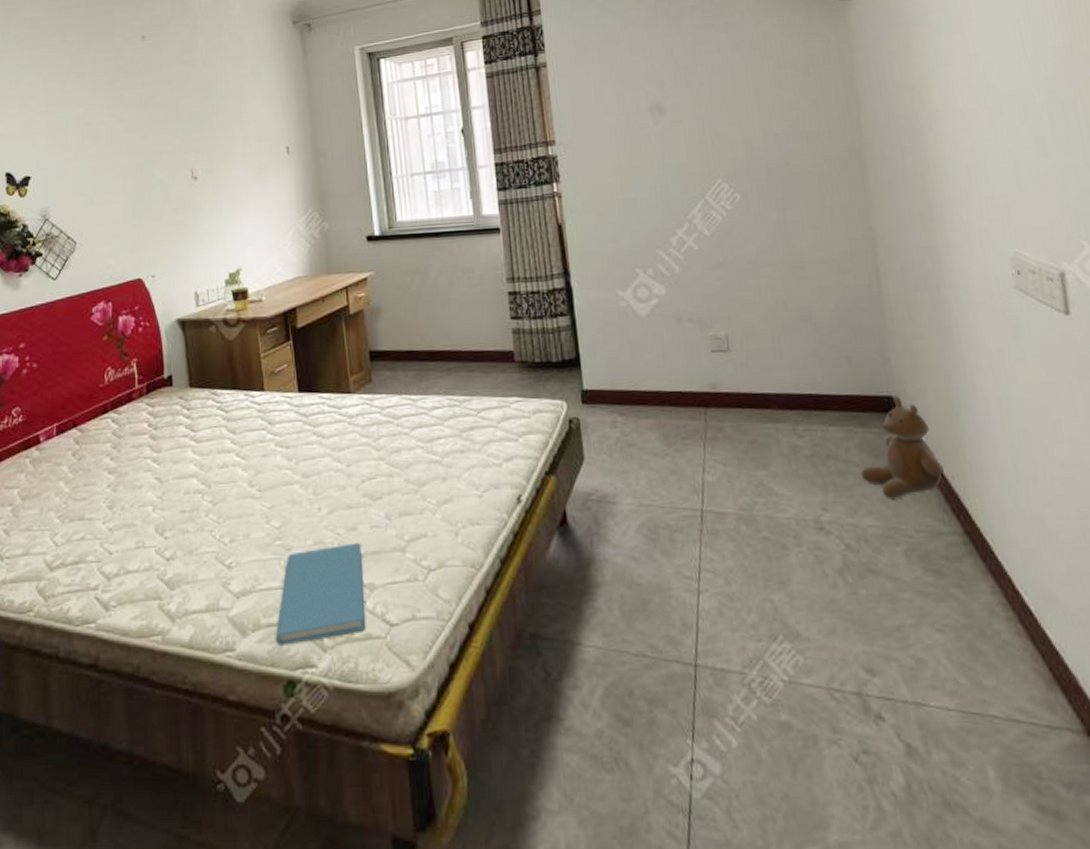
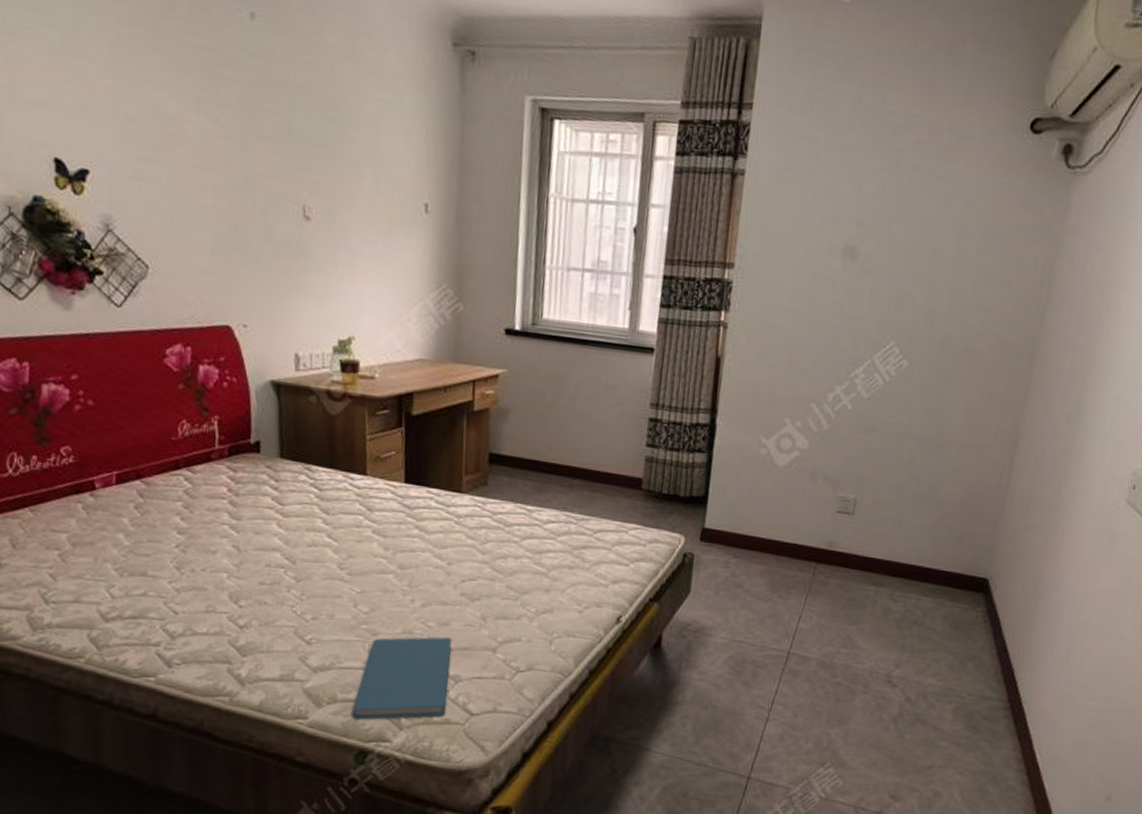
stuffed bear: present [860,395,943,500] -> none [937,578,1009,666]

